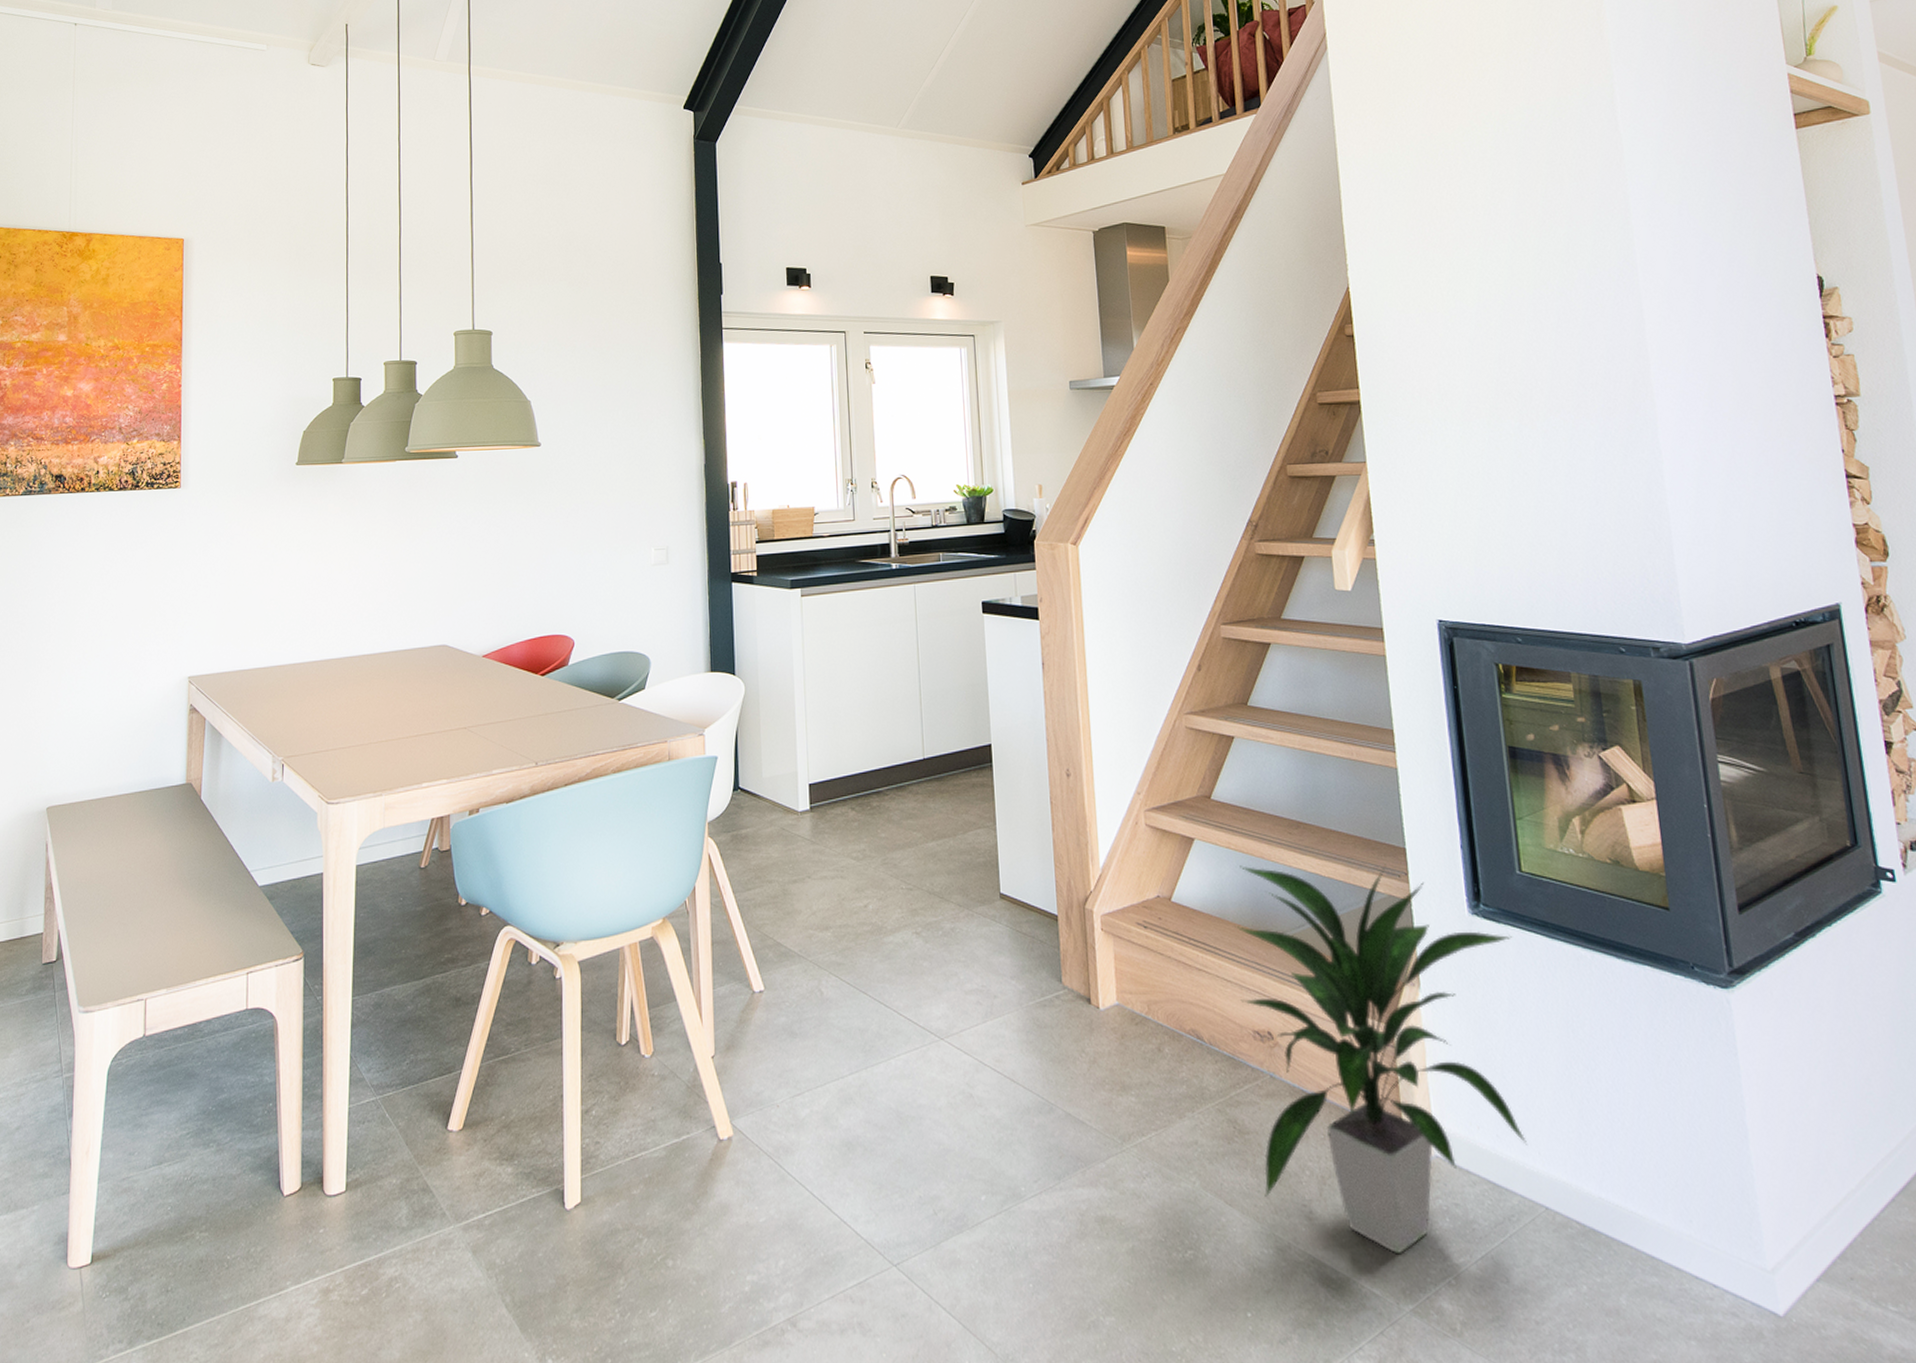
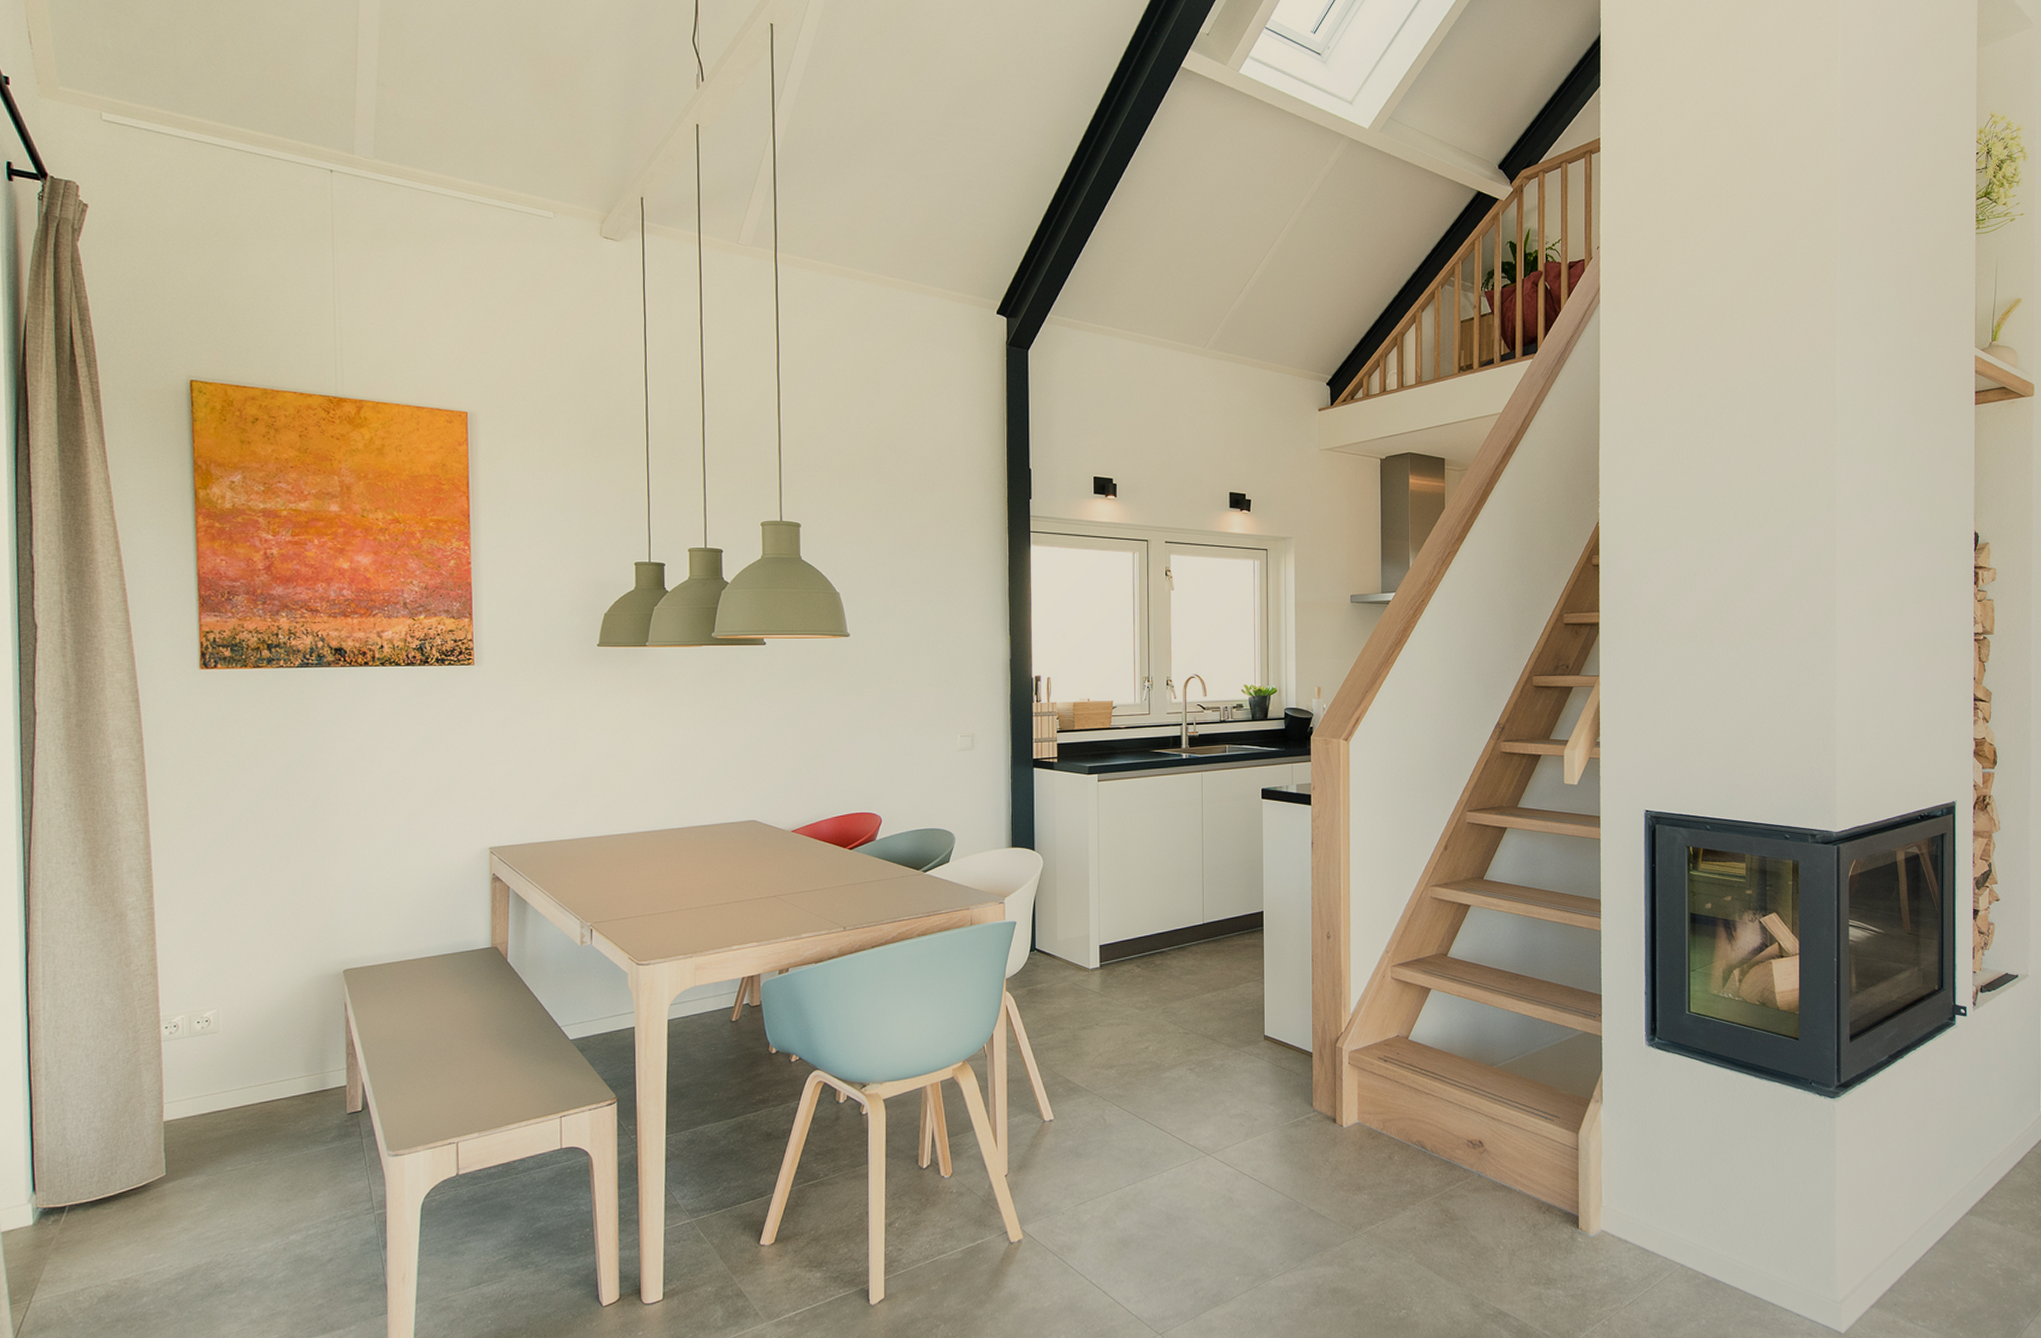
indoor plant: present [1237,864,1527,1253] -> none [1459,1007,1677,1304]

